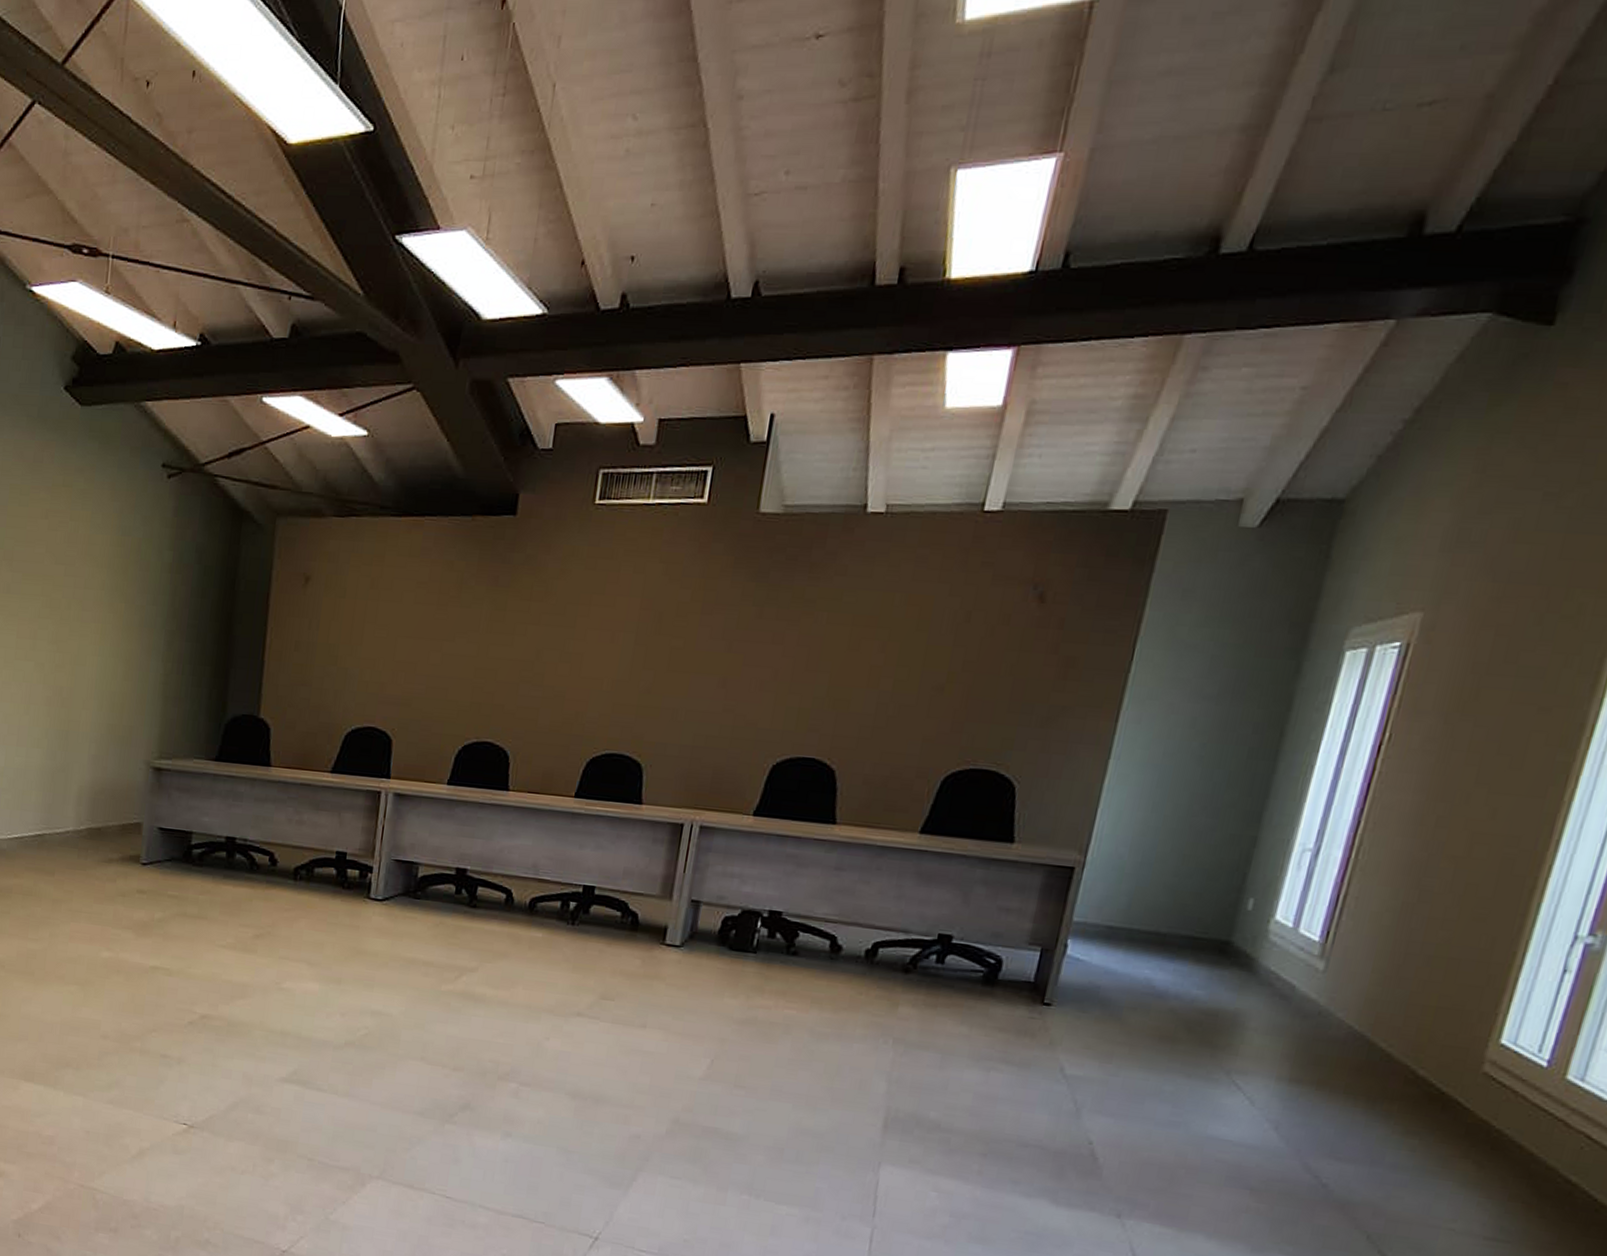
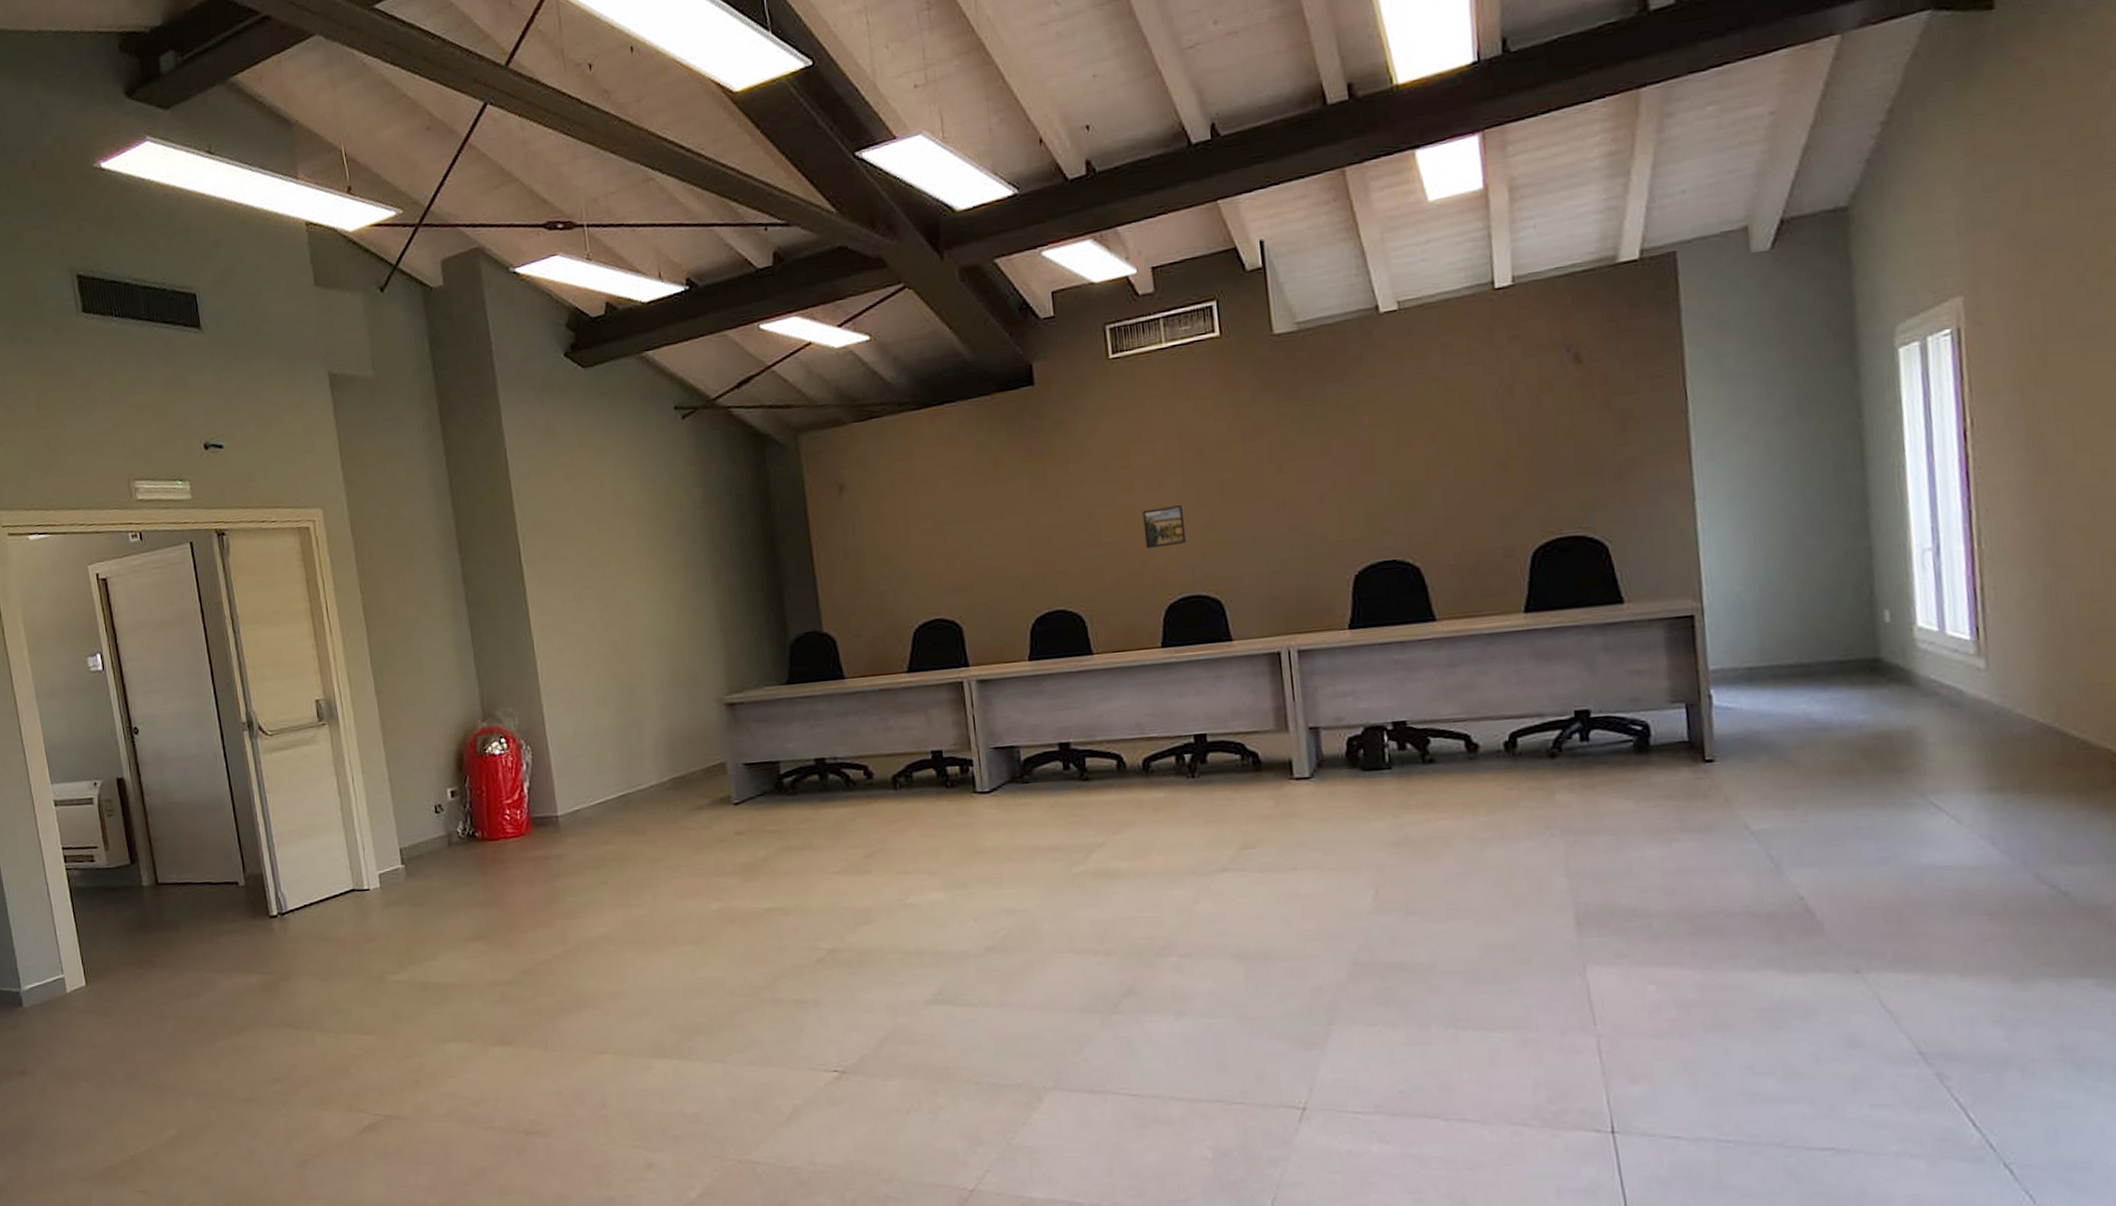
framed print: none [583,661,628,702] -> present [1142,505,1187,549]

